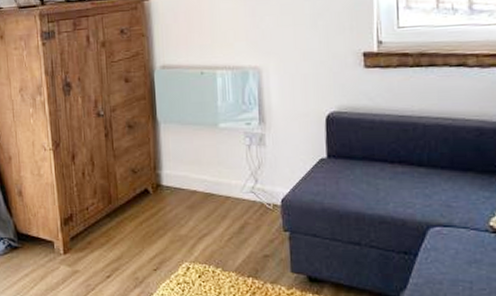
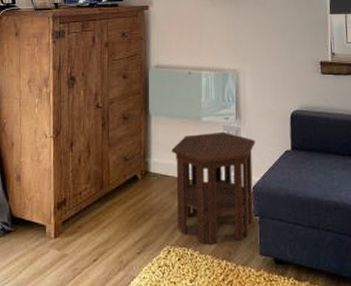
side table: none [185,139,283,262] -> present [171,131,255,245]

